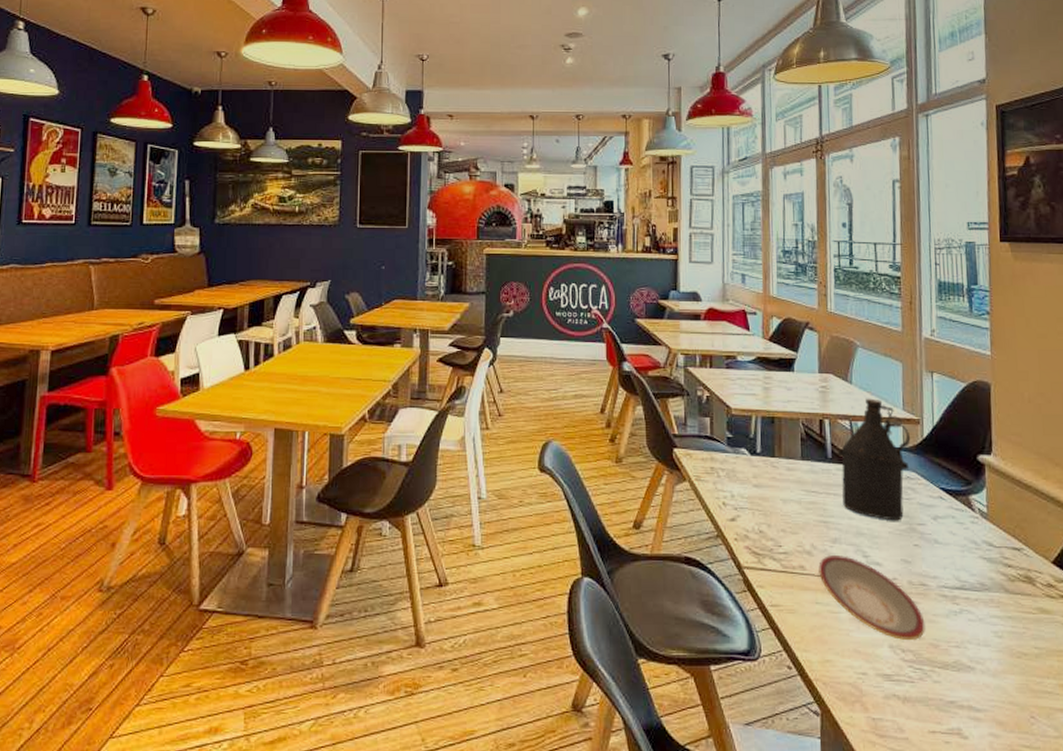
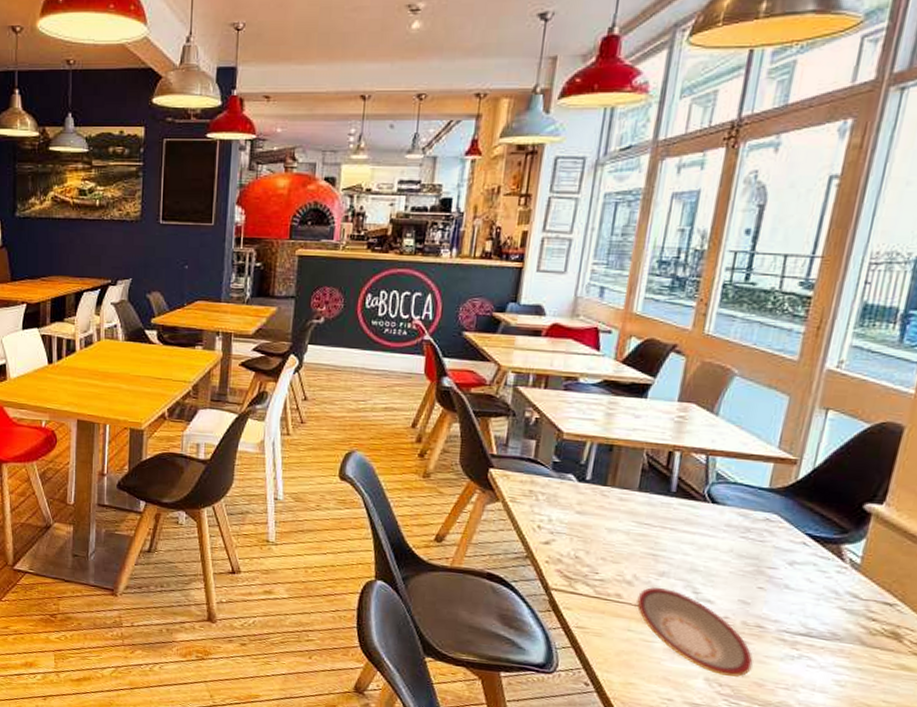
bottle: present [837,398,911,521] -> none [679,432,782,562]

